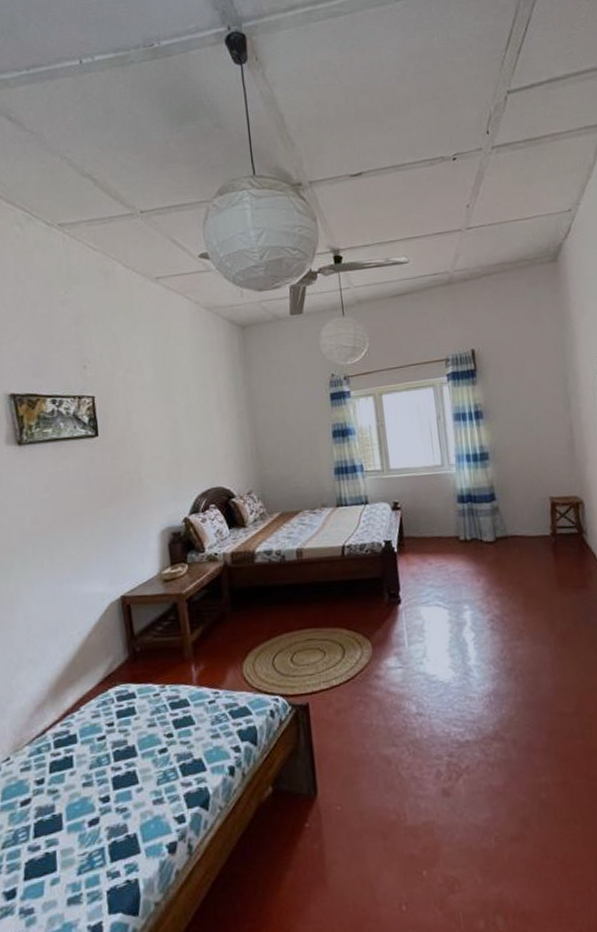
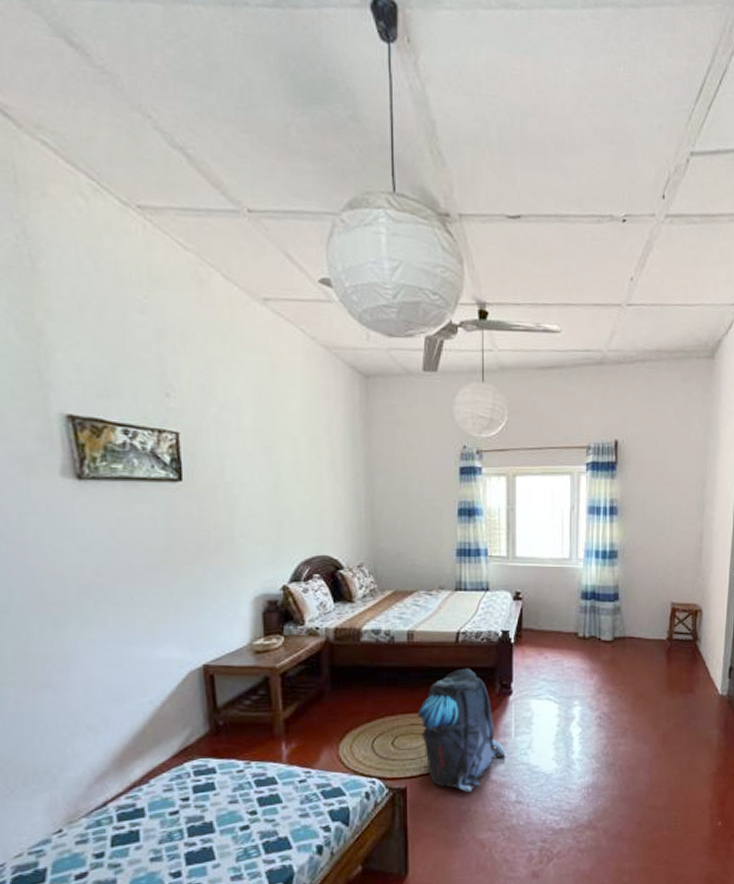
backpack: none [312,580,401,707] -> present [417,668,506,793]

